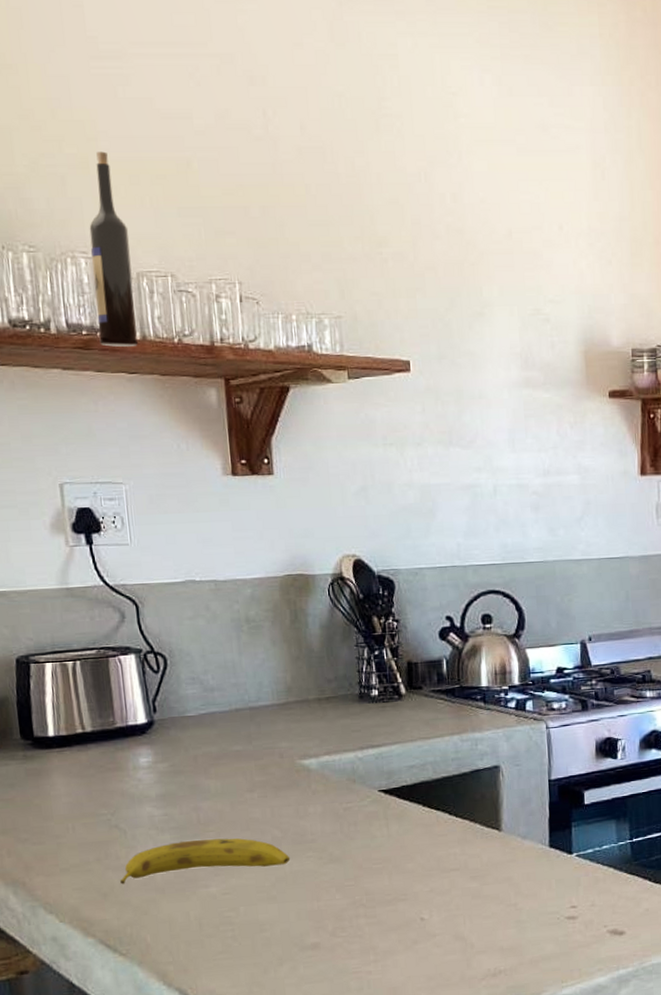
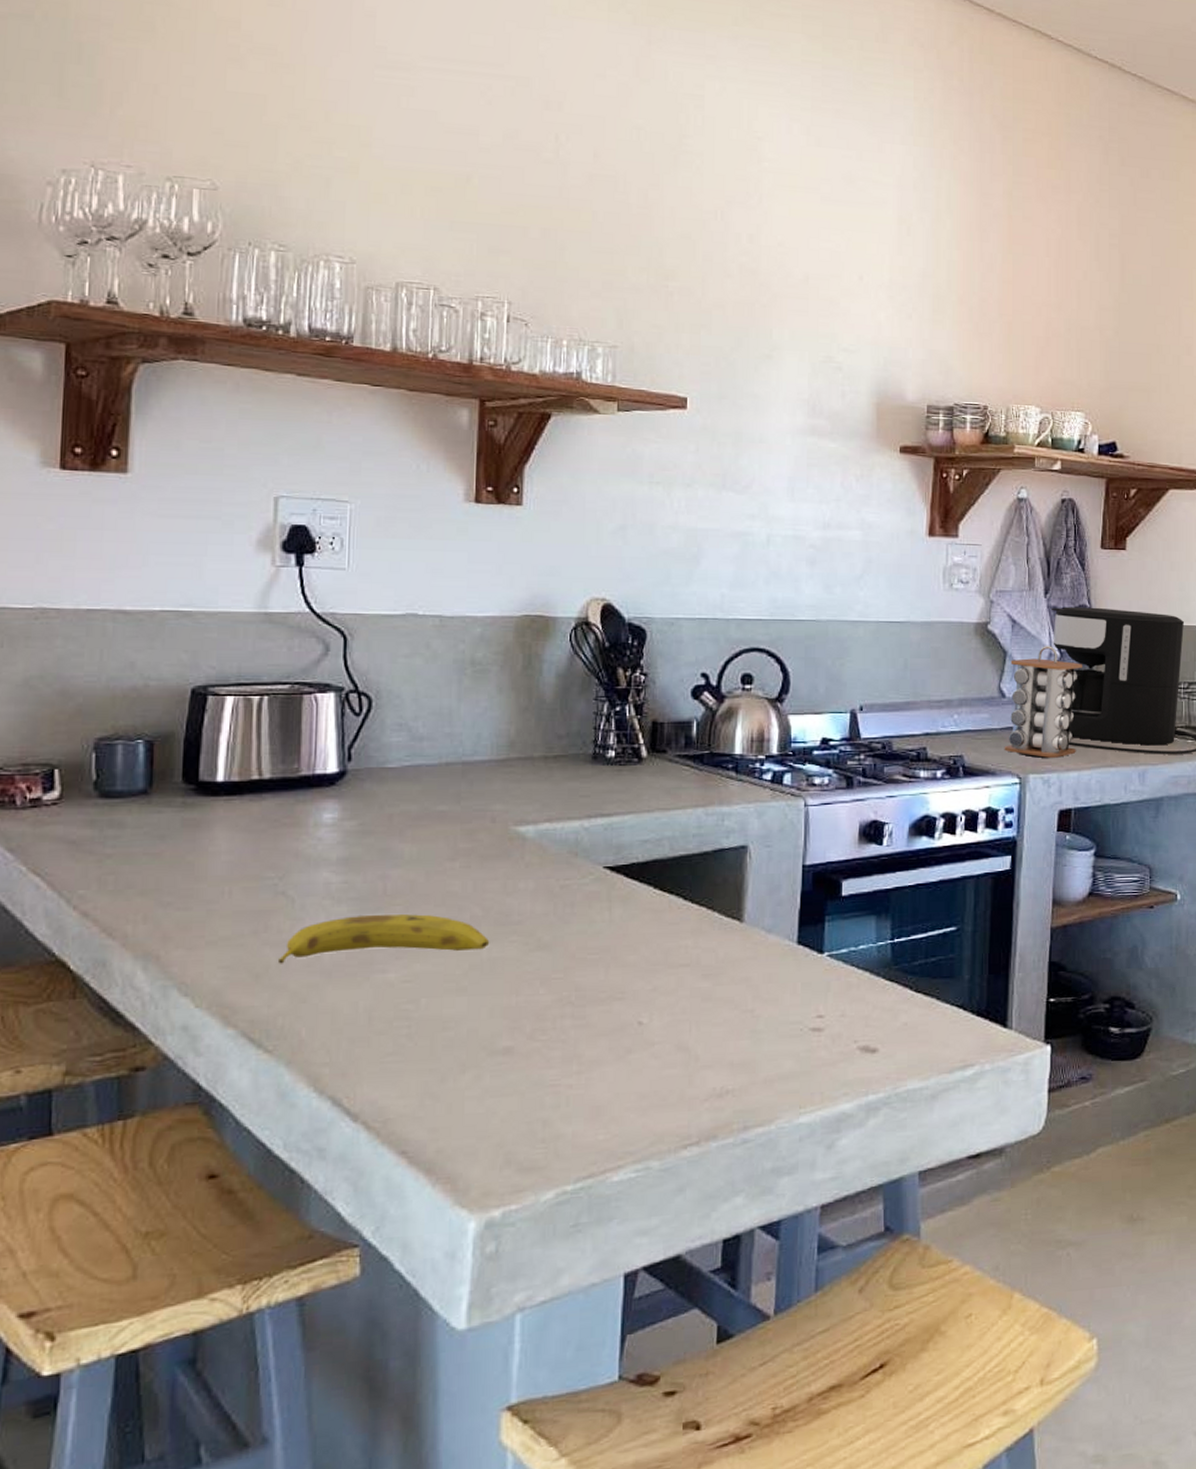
wine bottle: present [89,151,138,347] -> none [344,158,393,358]

